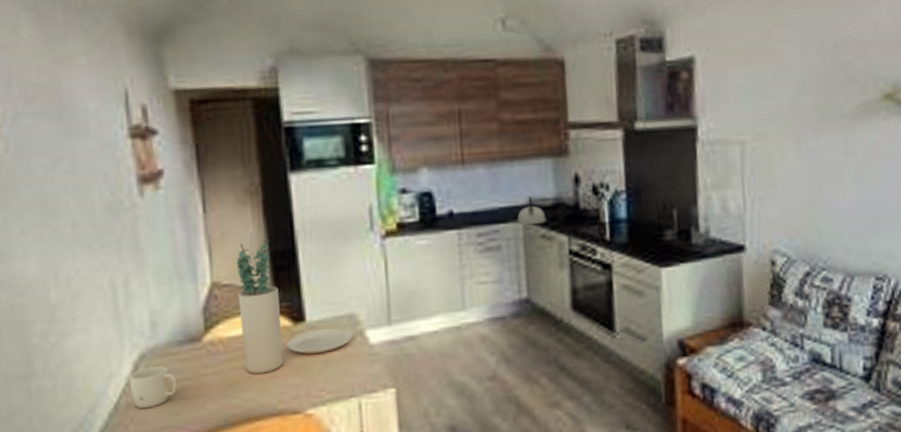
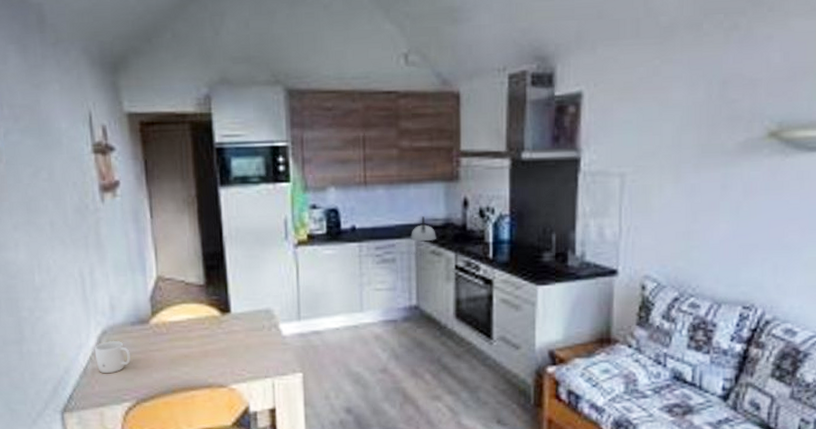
vase: present [236,232,284,375] -> none [176,237,214,353]
plate: present [286,328,354,355] -> none [215,320,269,340]

